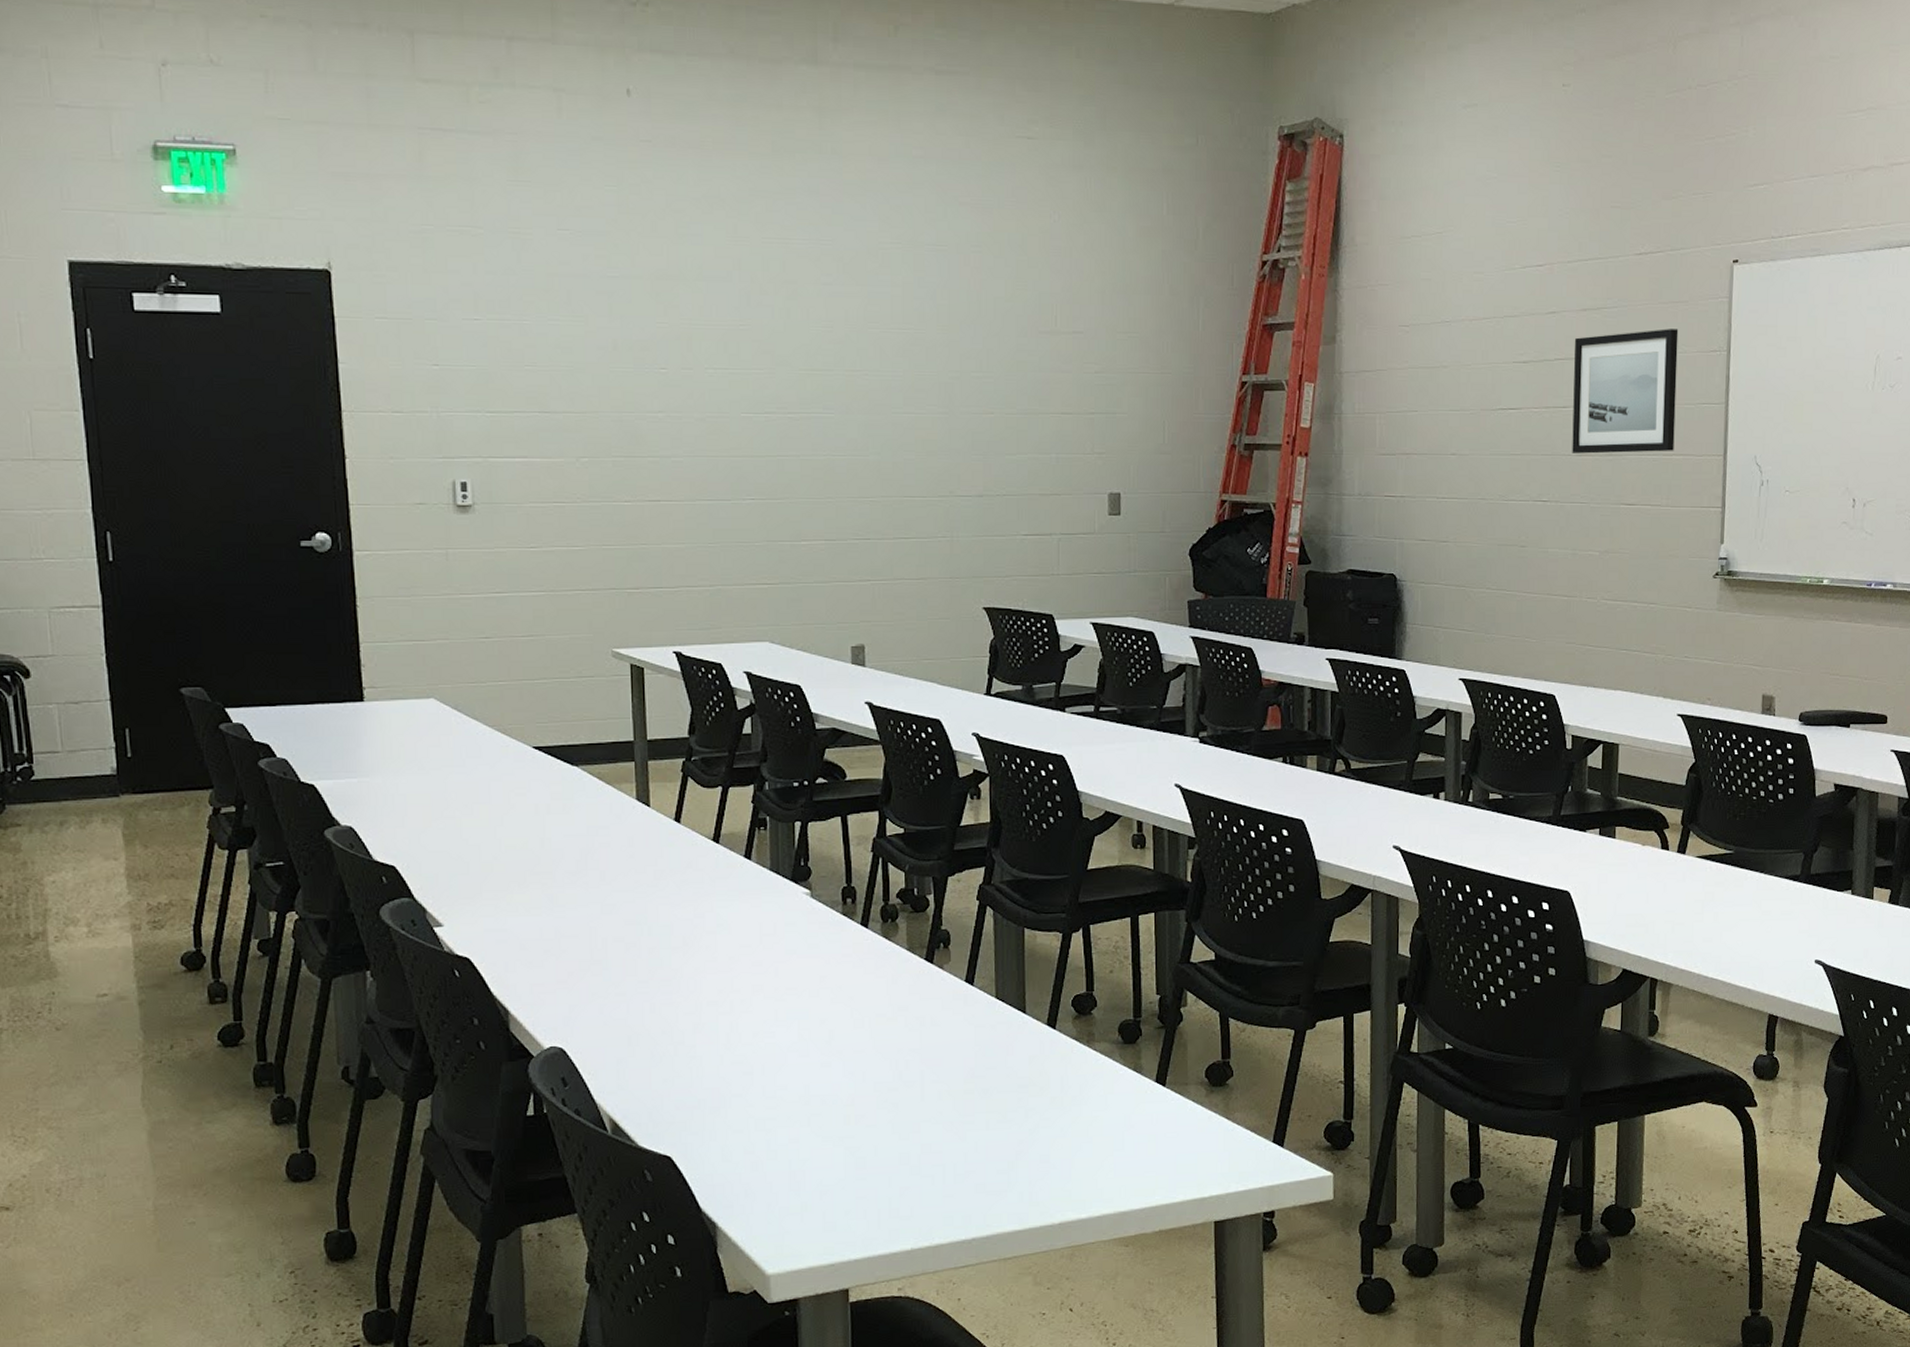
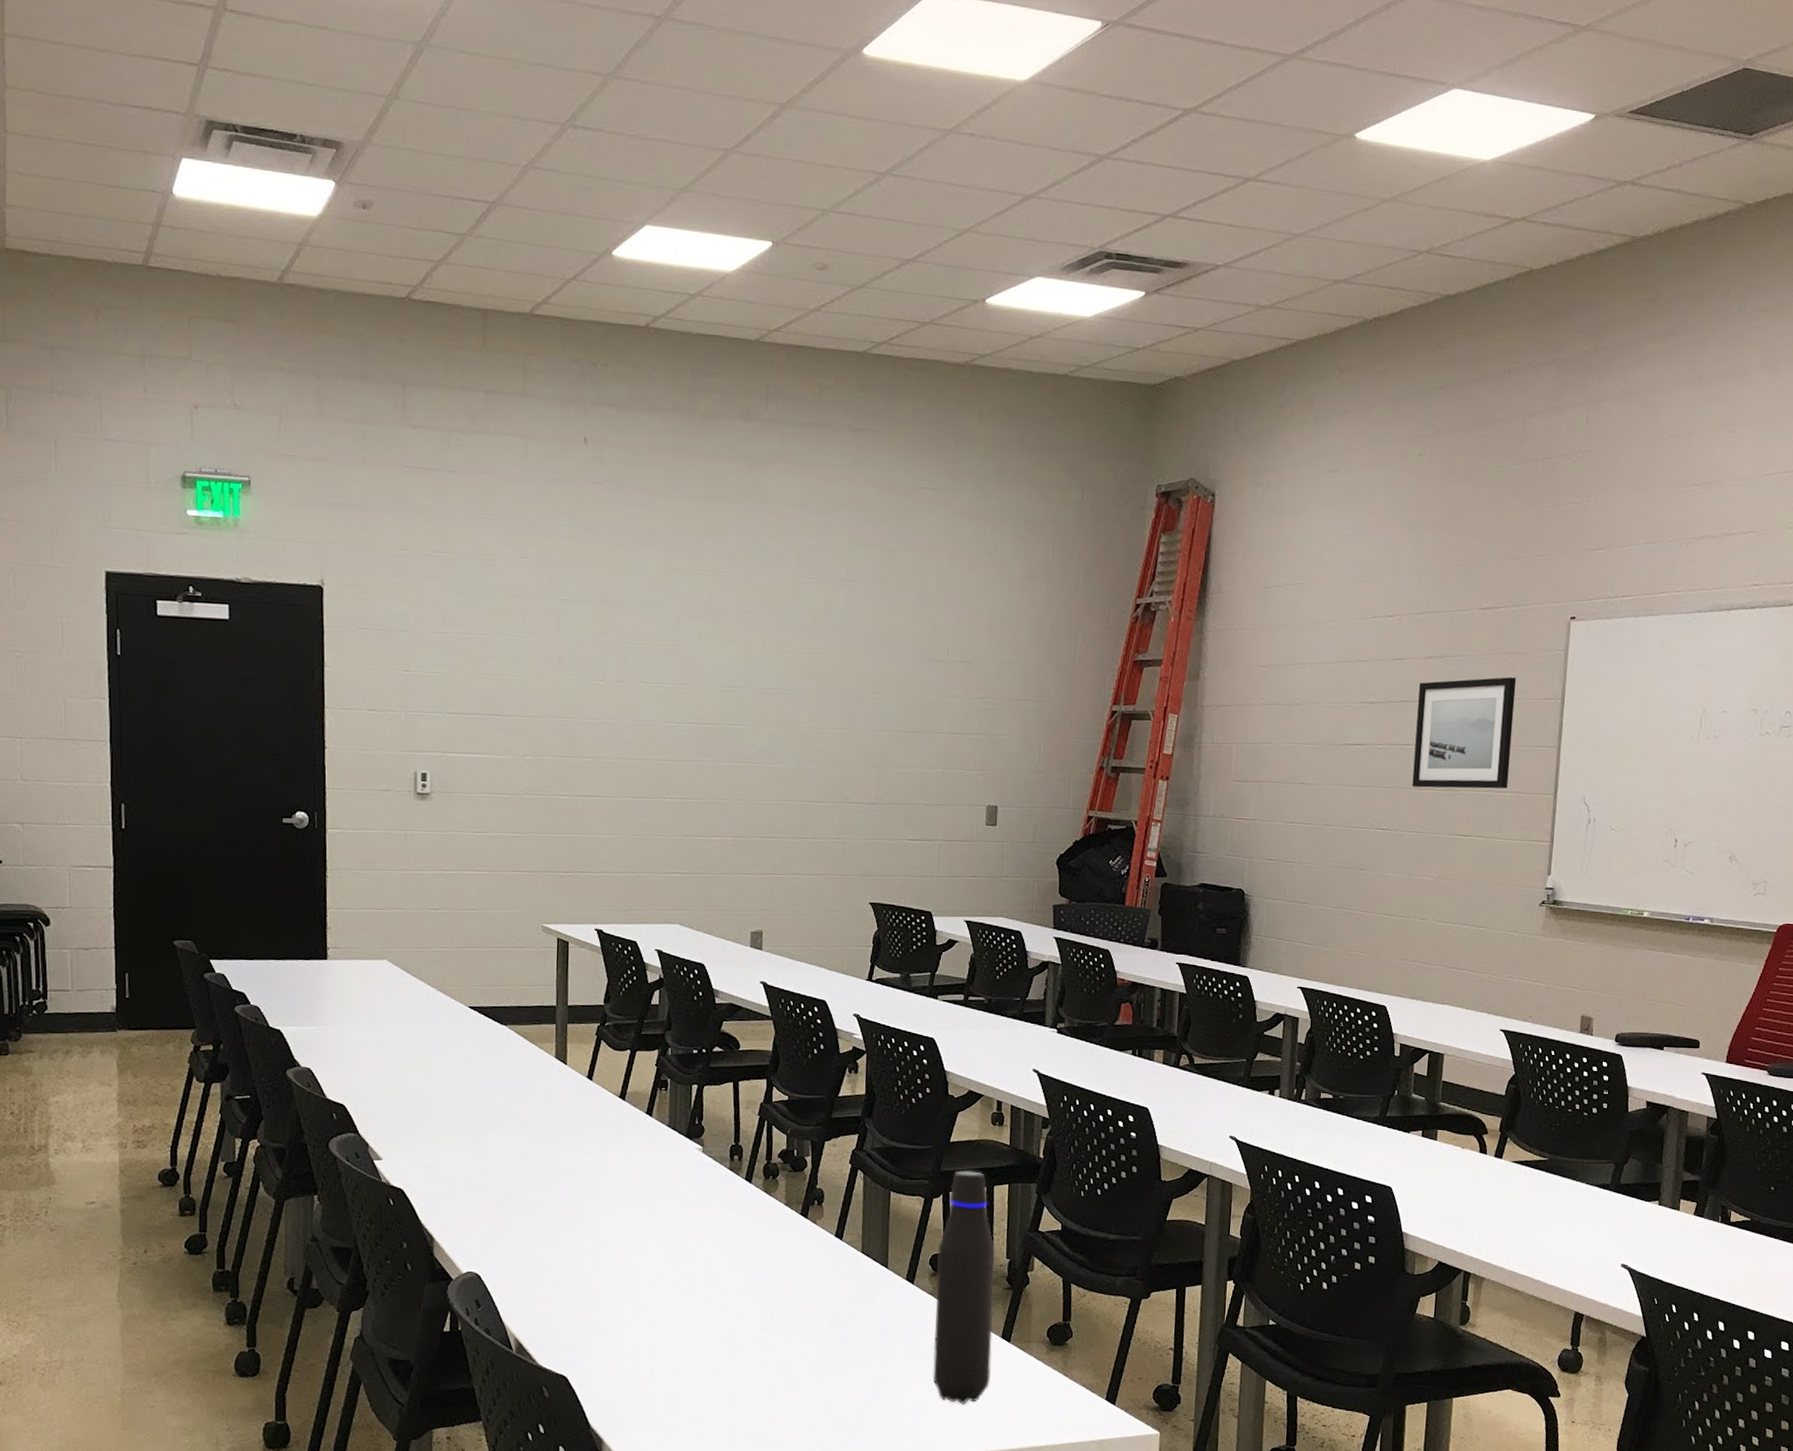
water bottle: none [1080,900,1147,1158] -> present [932,1170,996,1404]

